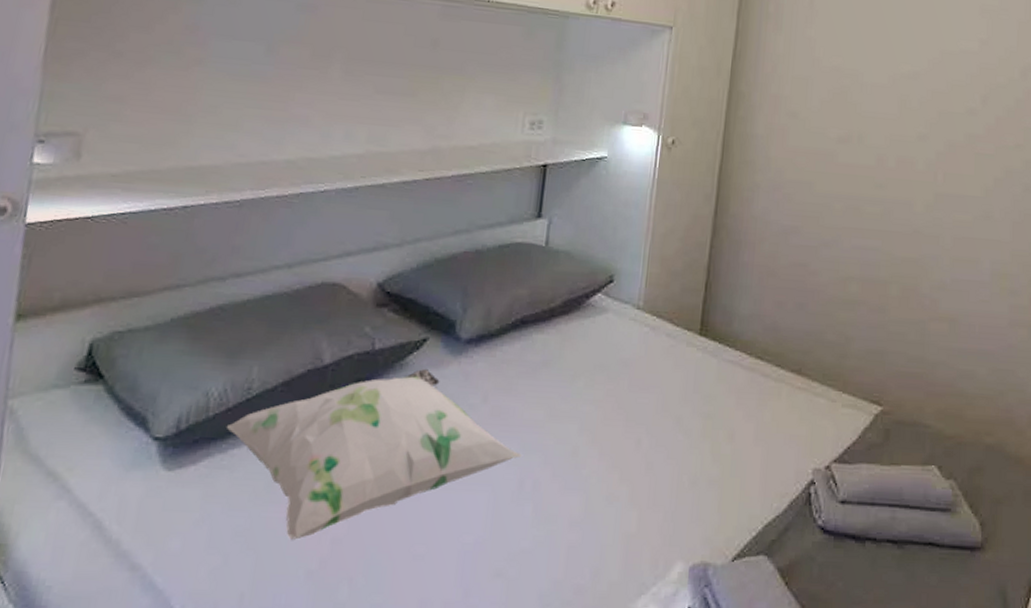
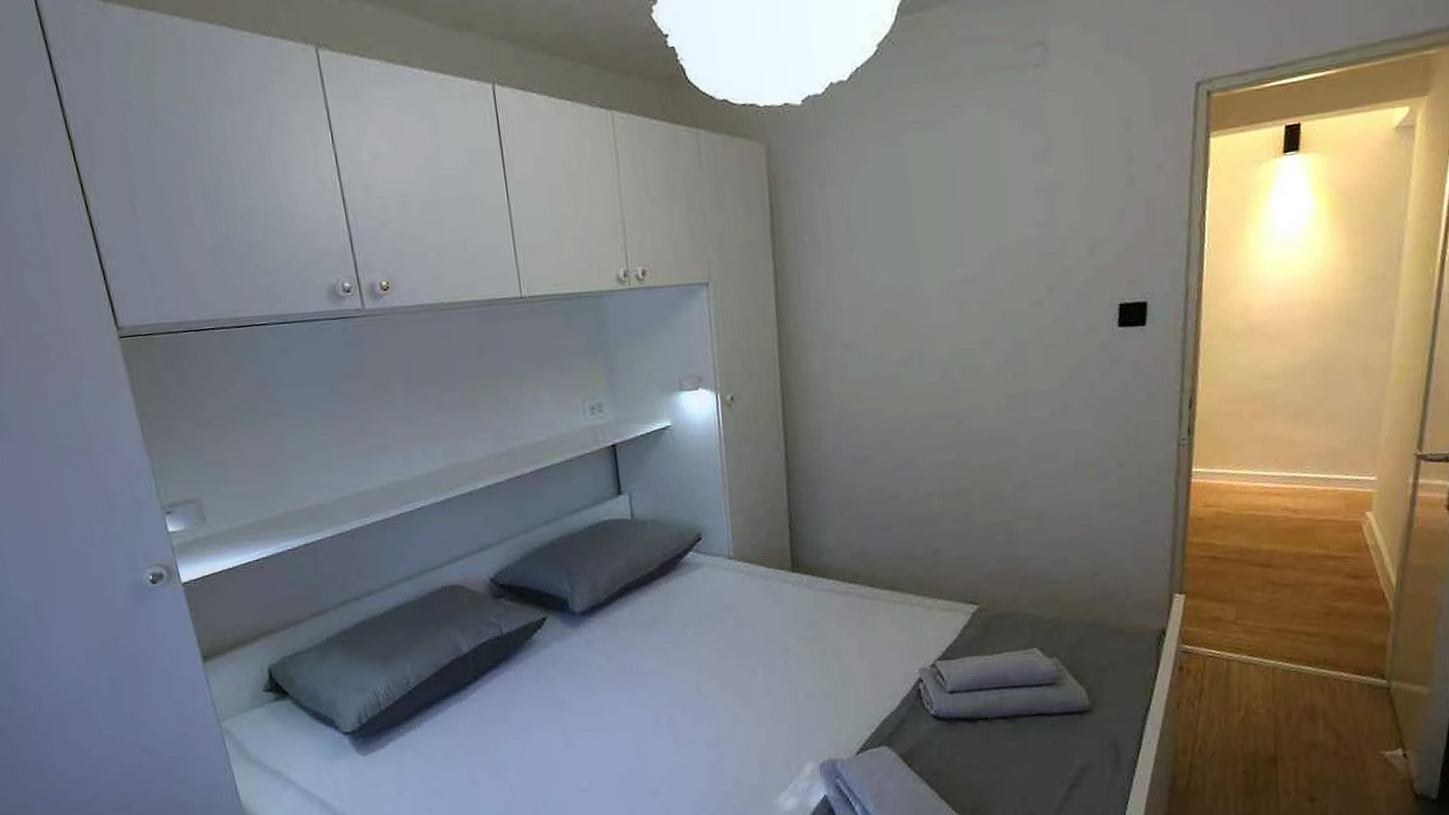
decorative pillow: present [226,368,522,540] -> none [398,642,653,792]

